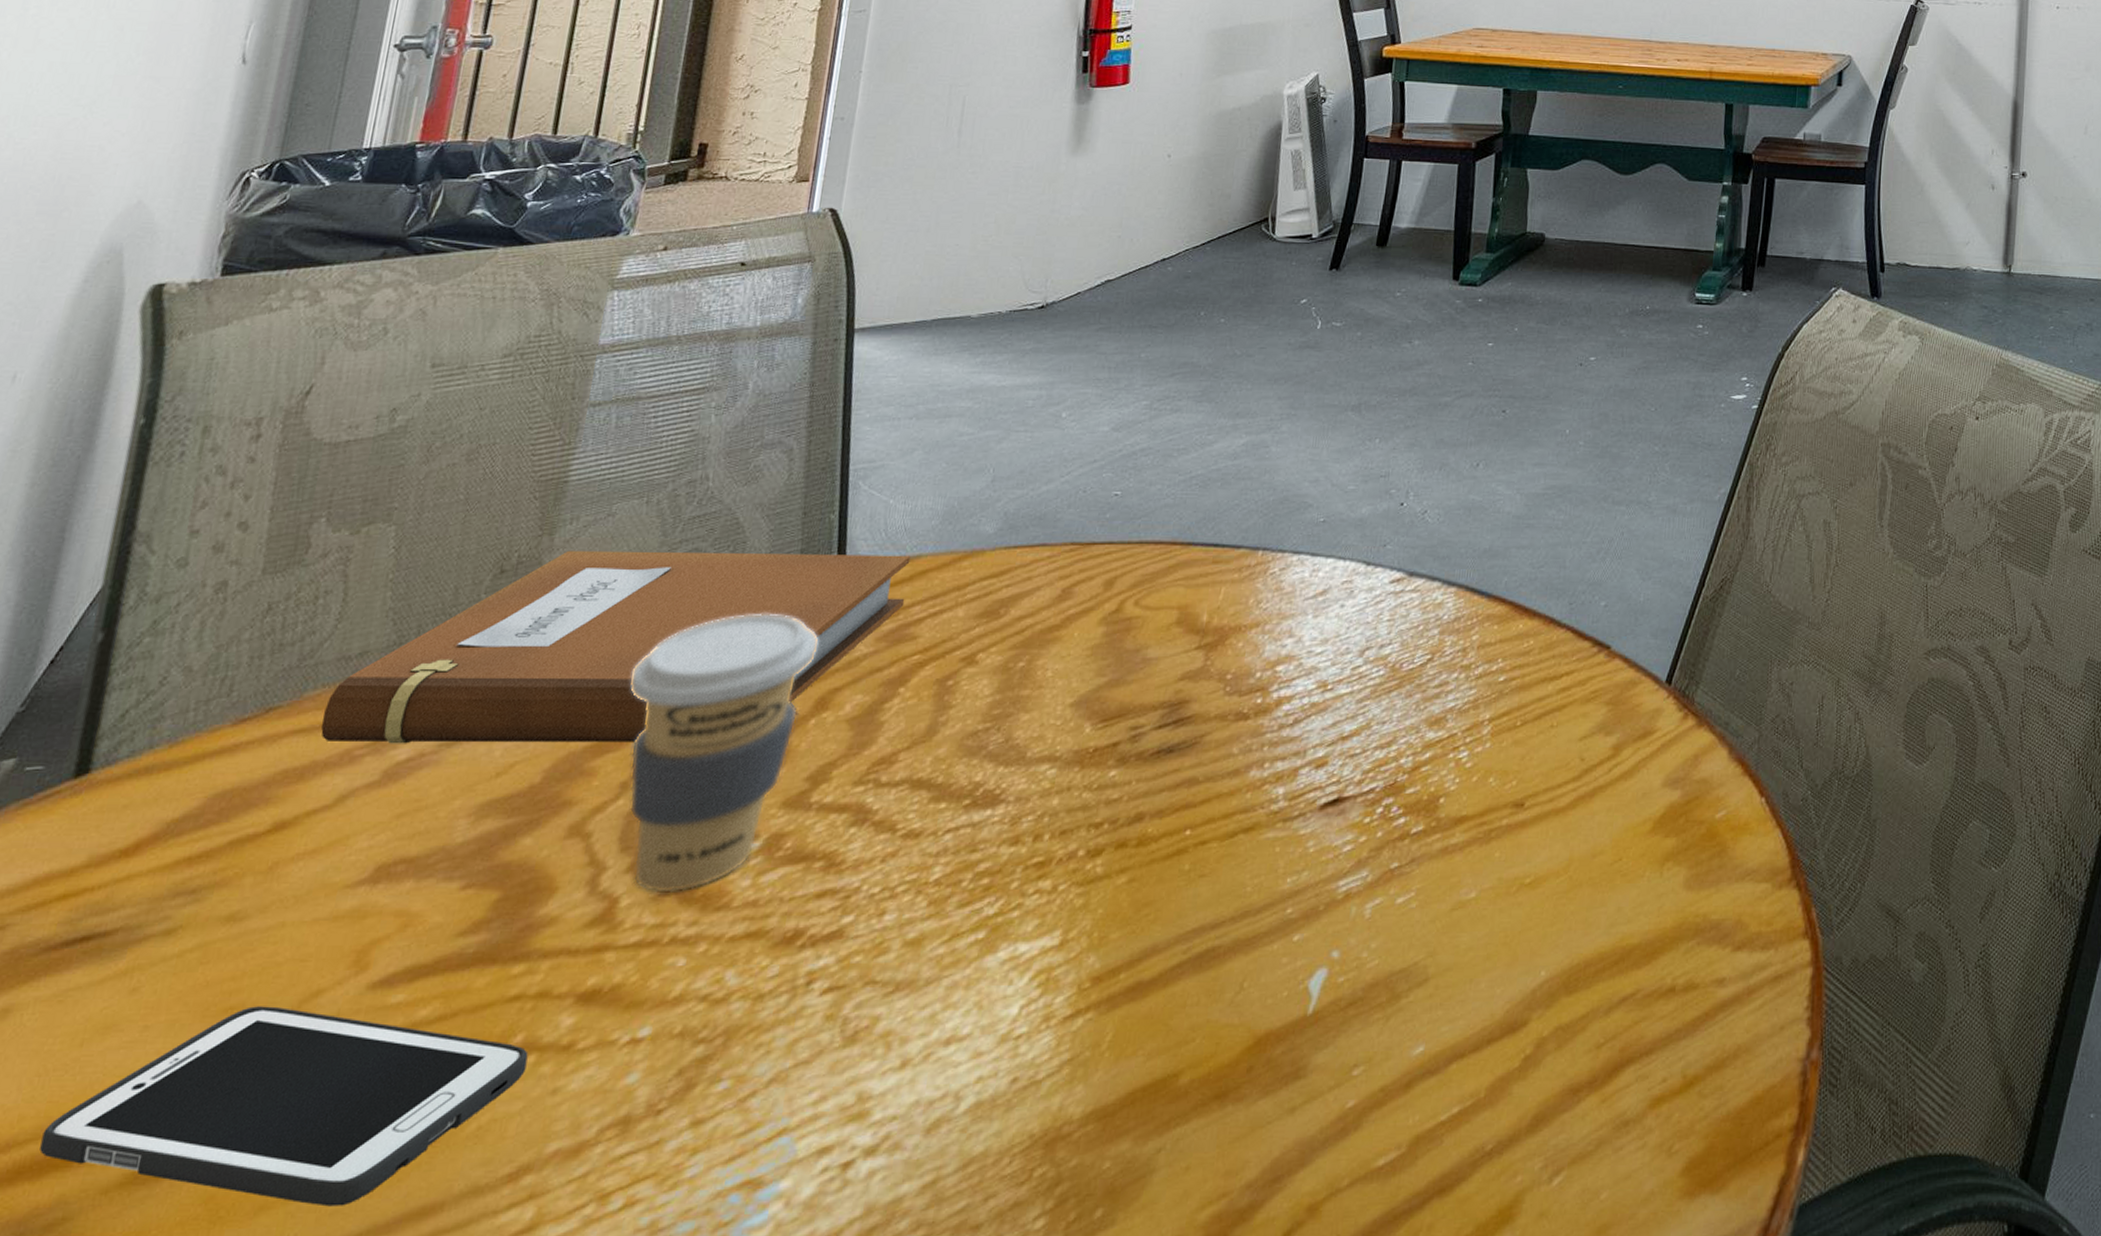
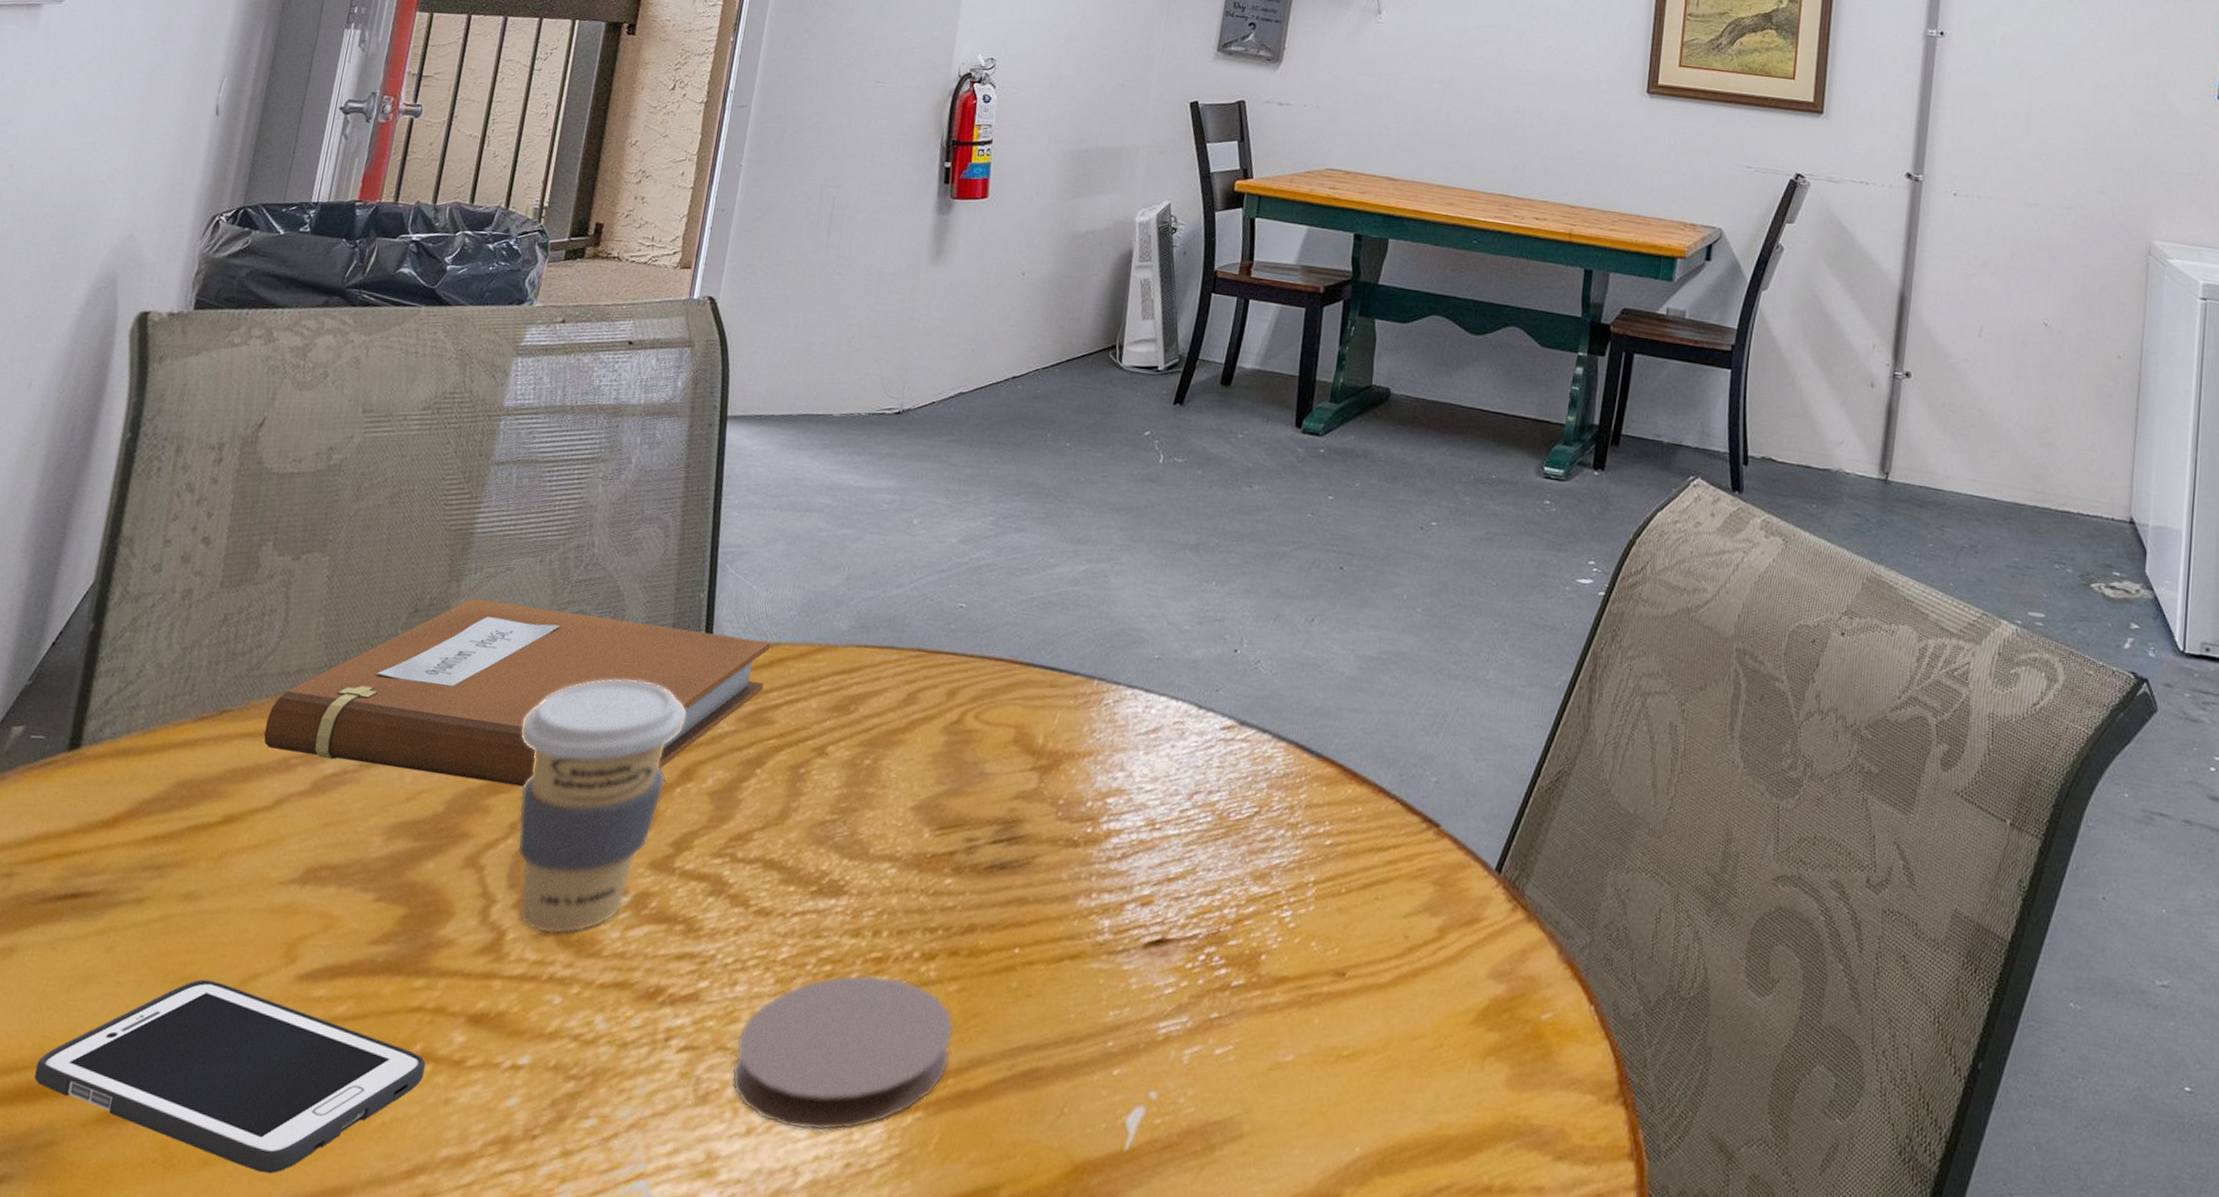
coaster: none [883,880,1124,1053] -> present [732,974,954,1132]

